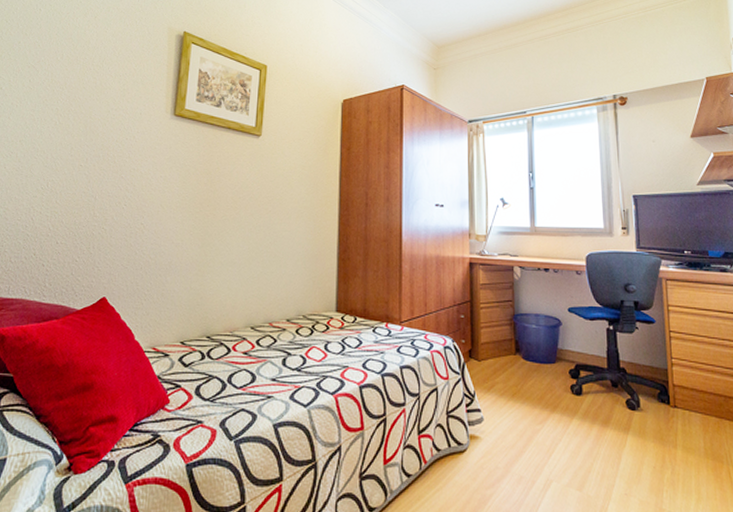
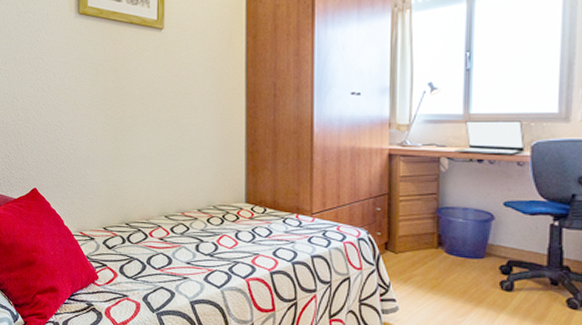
laptop: none [525,232,581,265] -> present [455,119,525,155]

